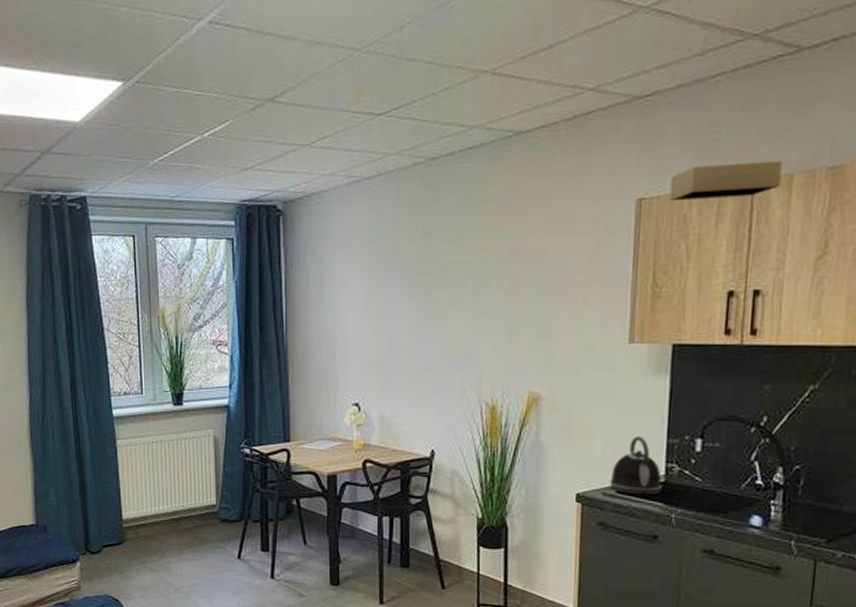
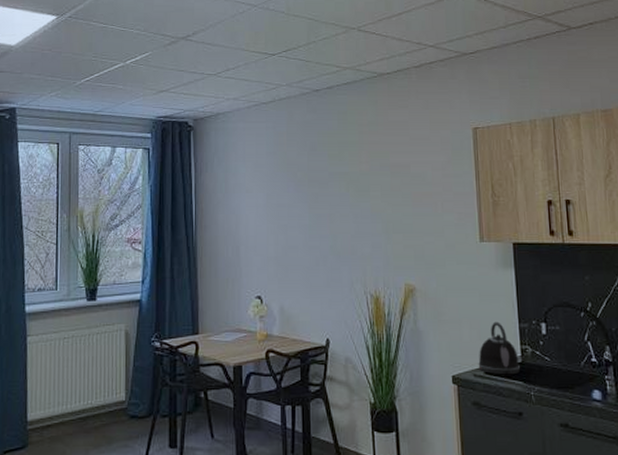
box: present [669,160,783,202] -> none [495,104,572,131]

